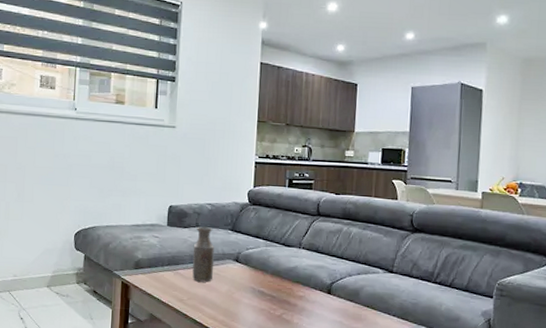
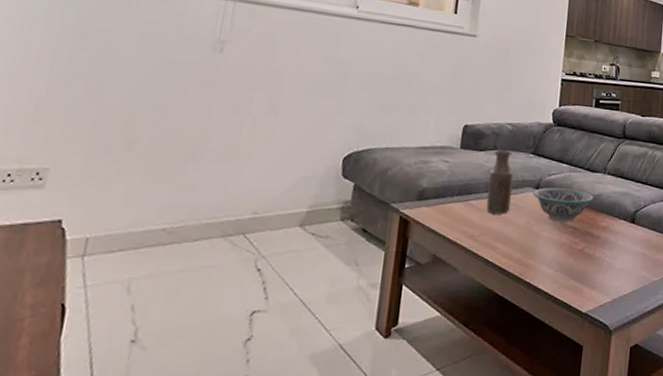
bowl: none [232,260,290,291] -> present [532,187,594,222]

